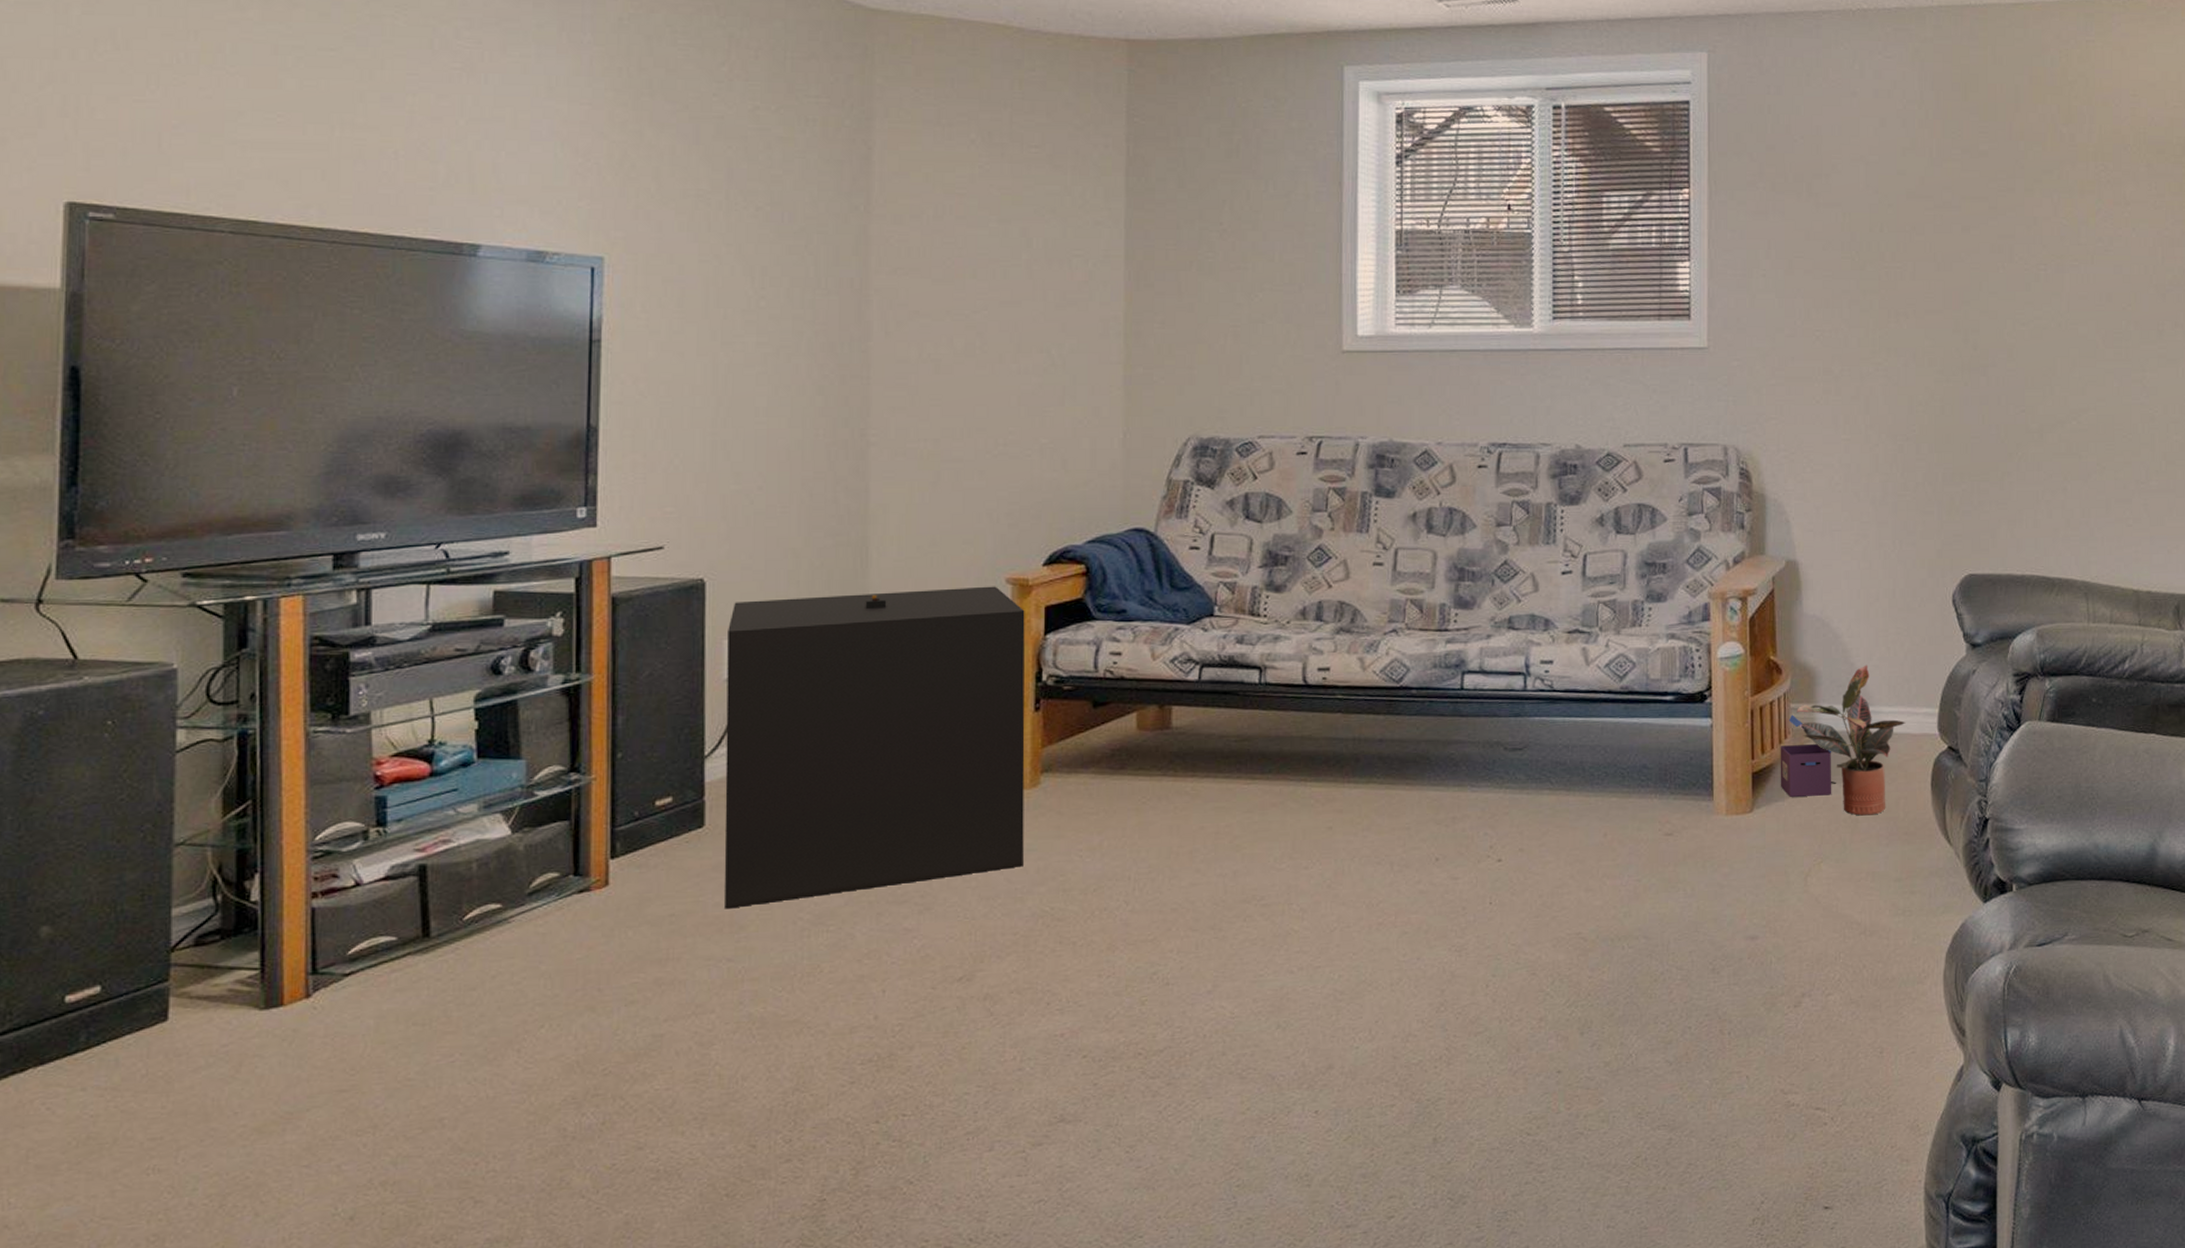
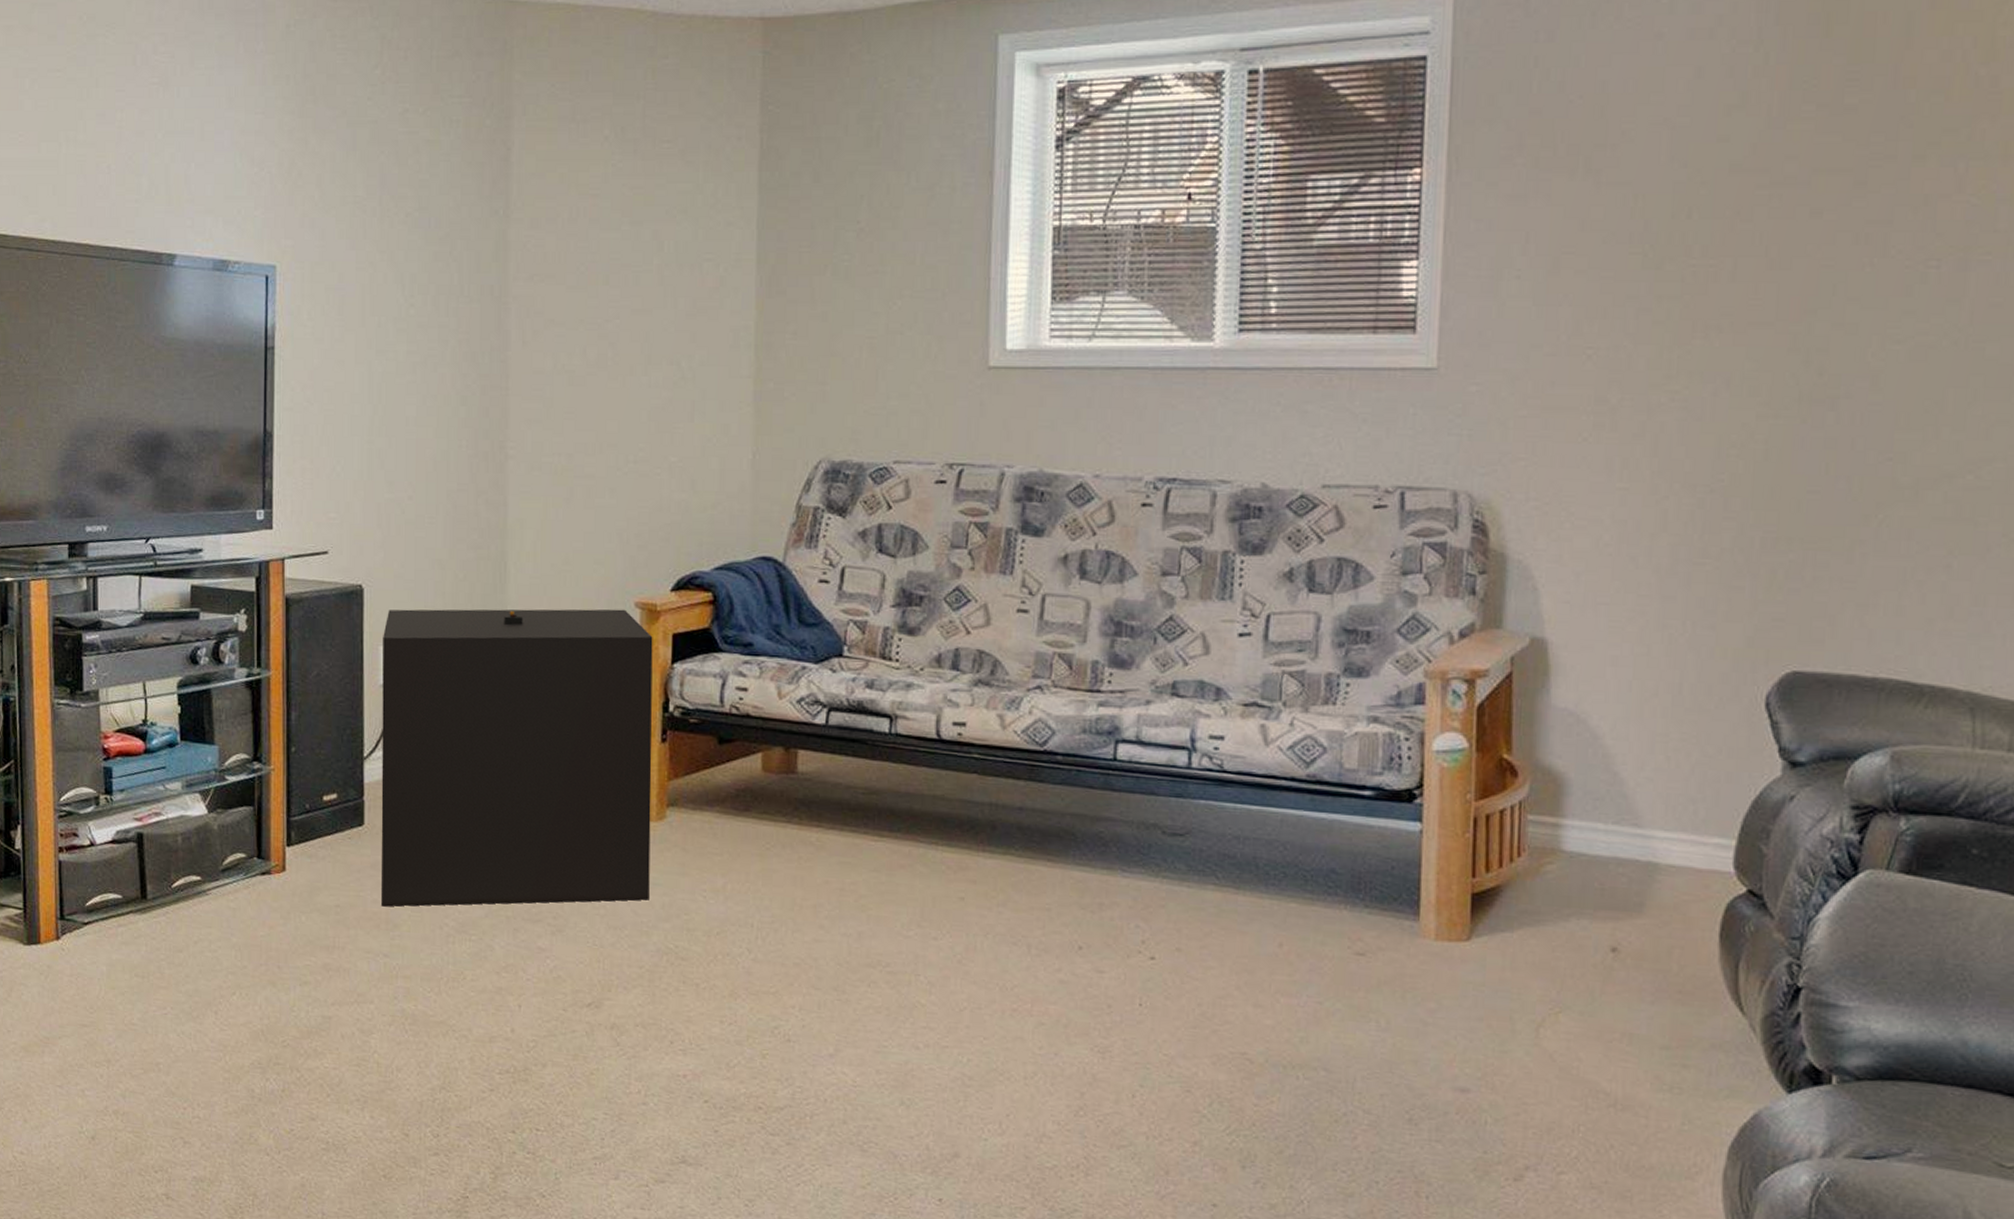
toy box: present [1780,715,1837,797] -> none [1508,828,1586,932]
potted plant: present [1797,664,1906,816] -> none [1535,775,1688,964]

